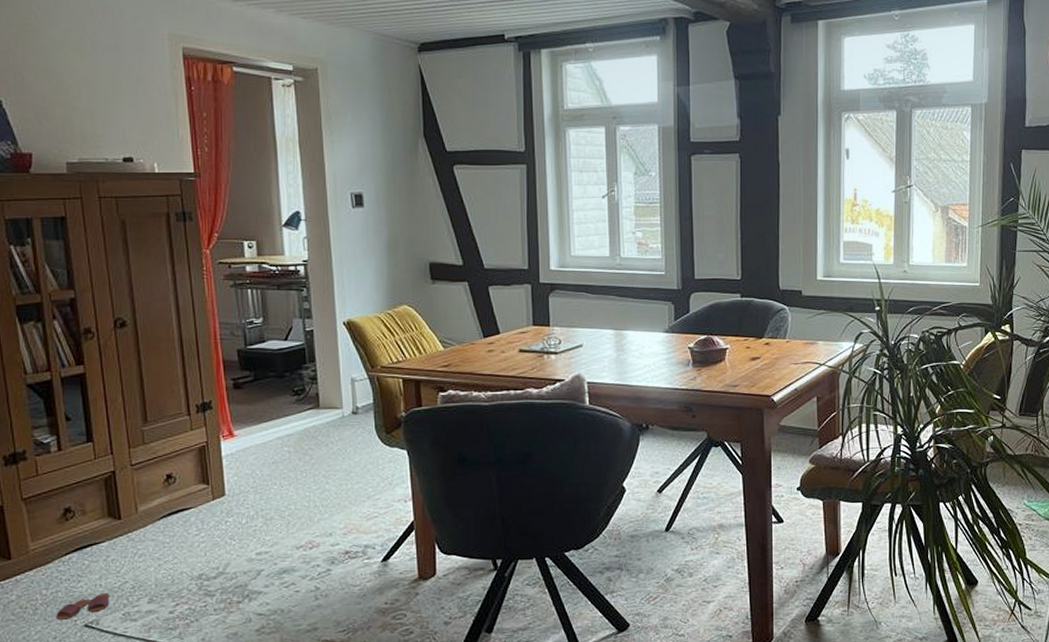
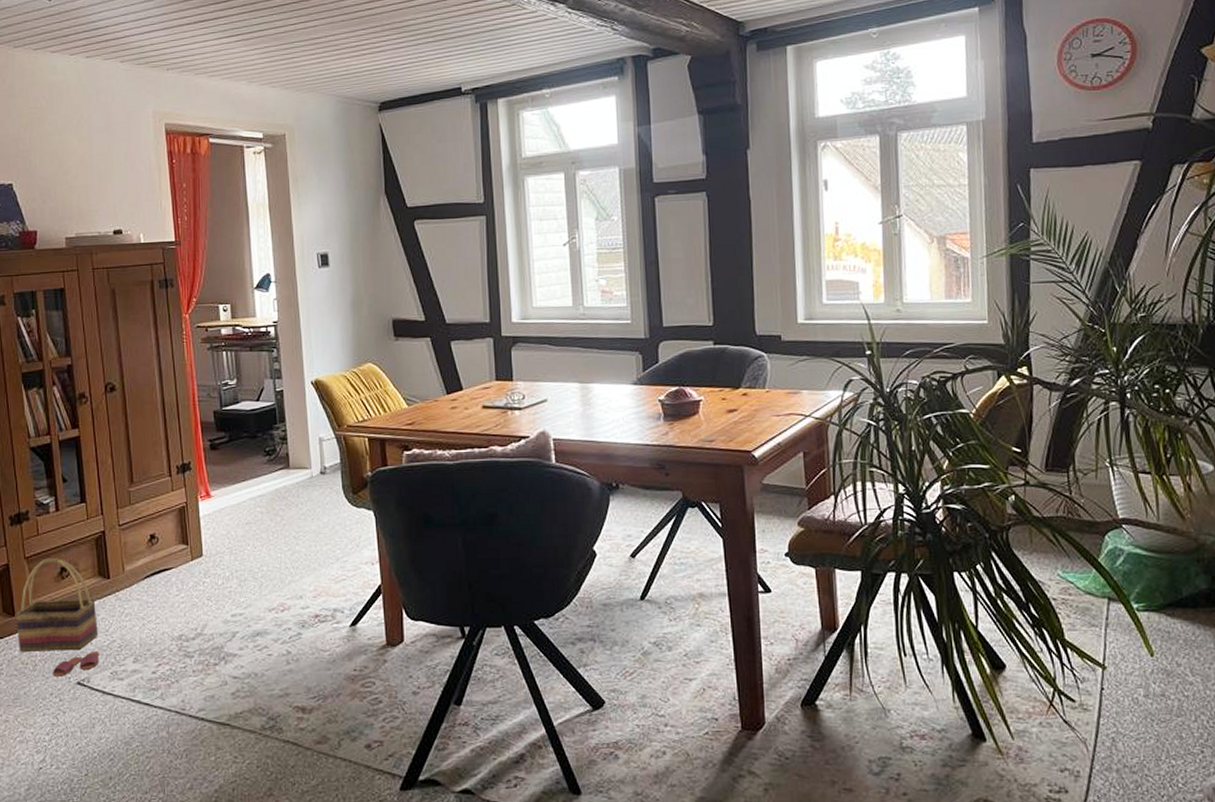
basket: none [11,498,108,596] -> present [15,557,98,652]

